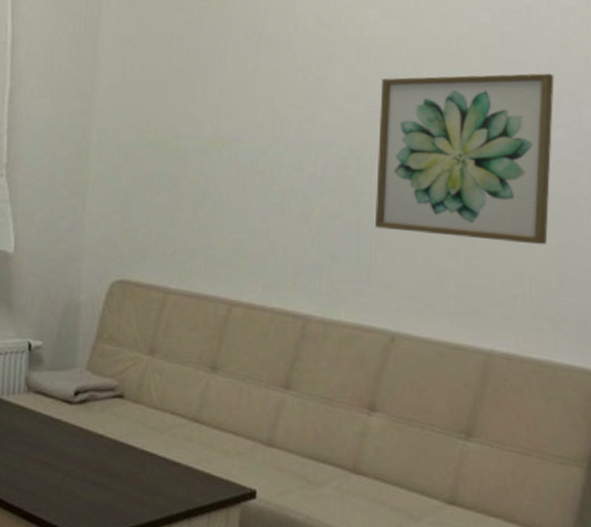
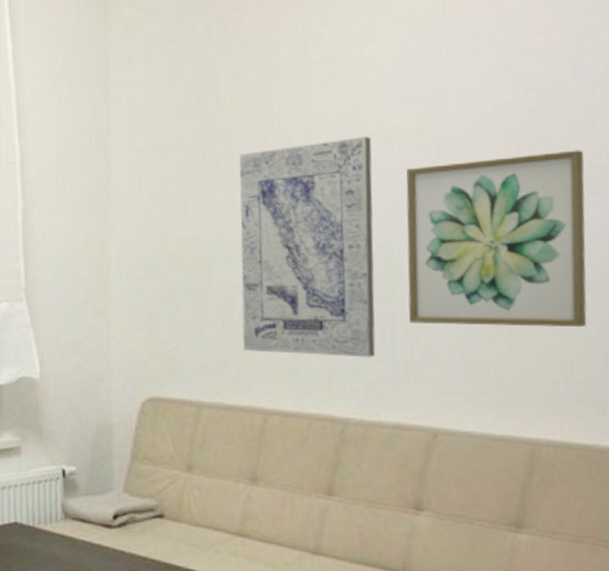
wall art: none [211,44,349,258] -> present [239,136,376,358]

